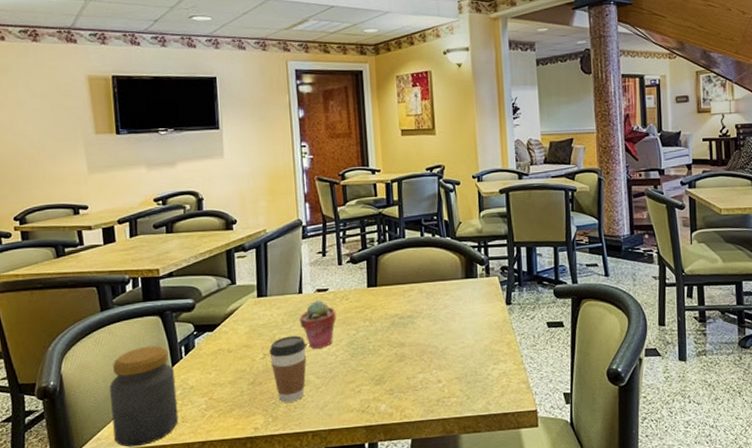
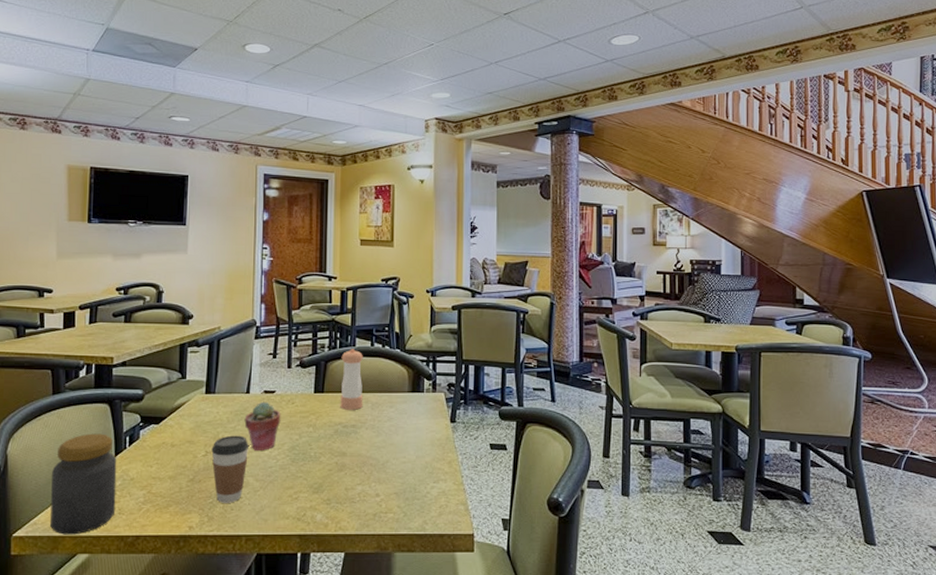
pepper shaker: none [391,240,418,302] -> present [340,349,363,410]

